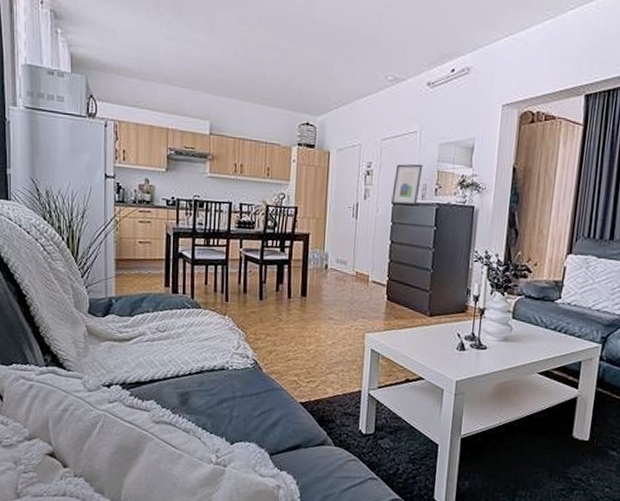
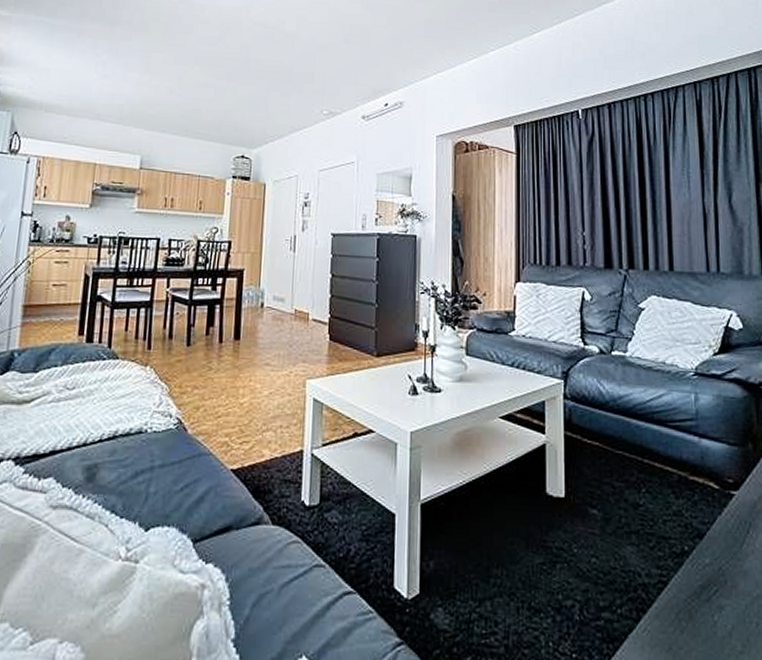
picture frame: present [391,164,423,206] -> none [330,194,362,237]

